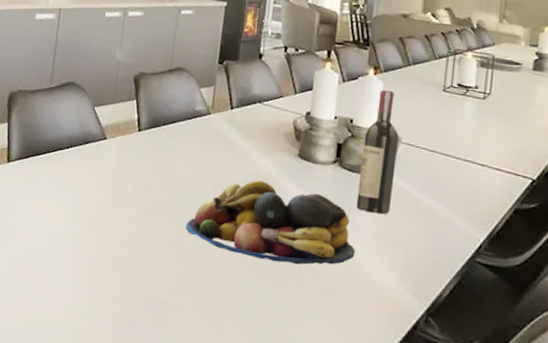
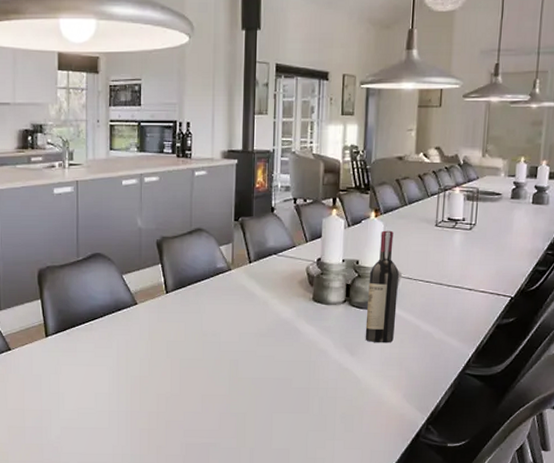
fruit bowl: present [185,180,356,265] -> none [218,326,366,396]

